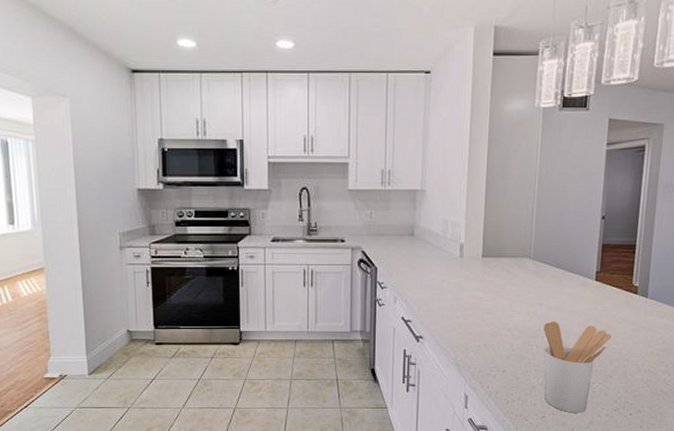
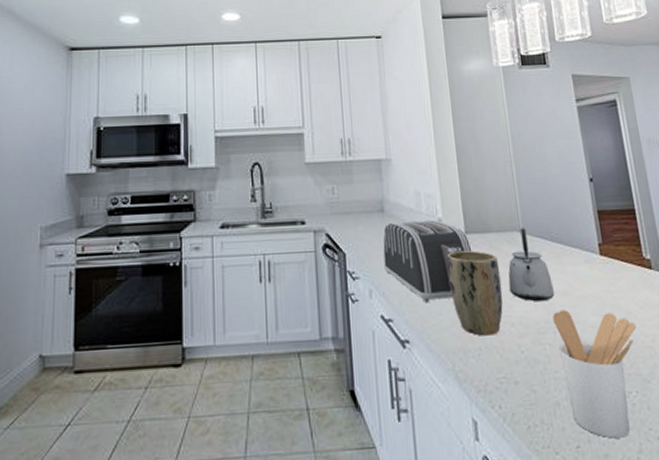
toaster: none [408,244,486,310] -> present [383,220,472,303]
plant pot: none [461,271,507,337] -> present [447,250,503,336]
kettle: none [512,255,550,314] -> present [508,228,555,302]

